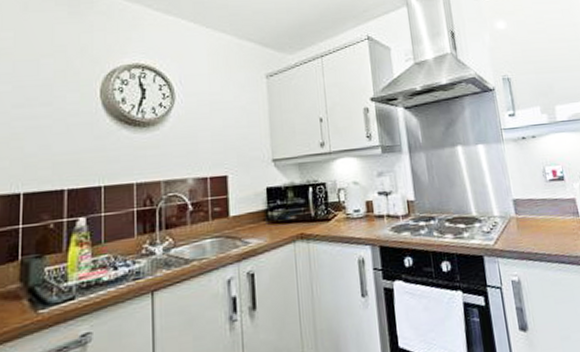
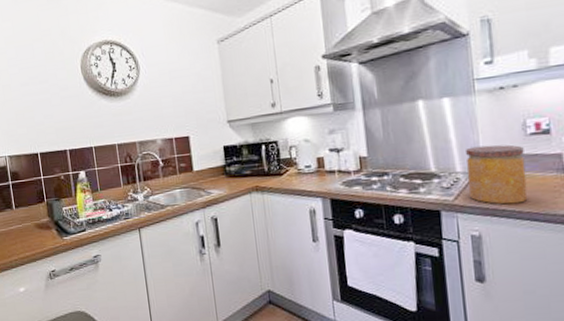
jar: none [500,189,554,248] -> present [466,144,528,205]

